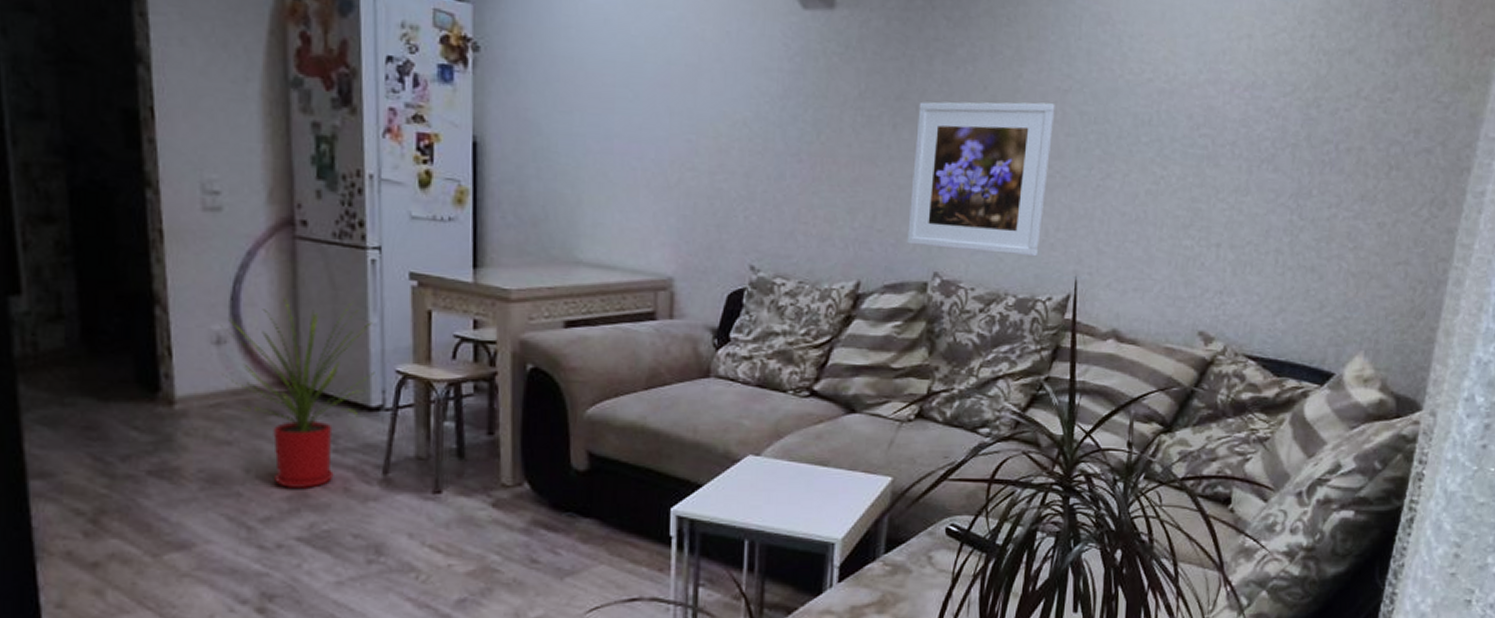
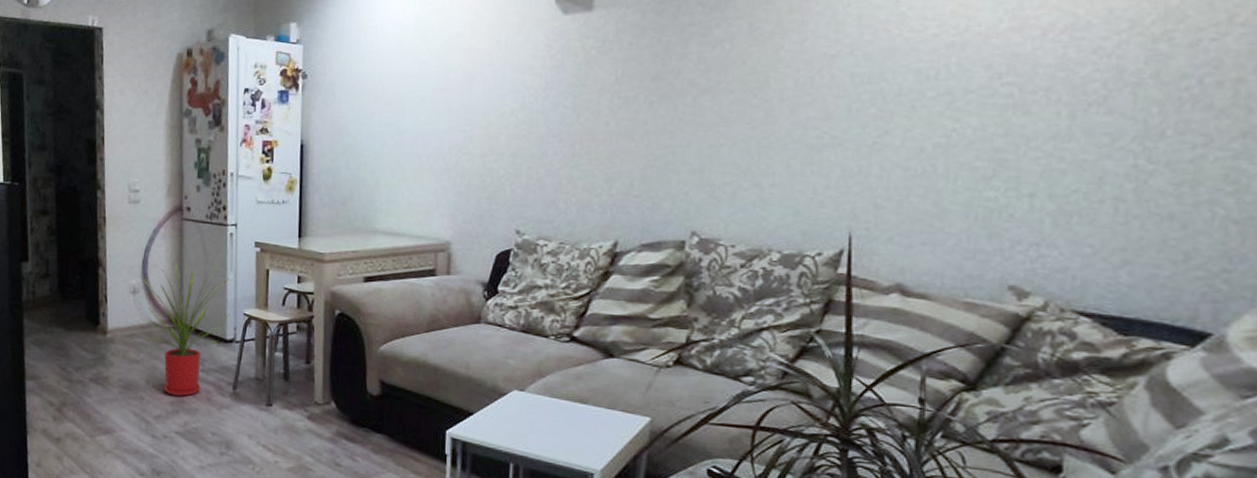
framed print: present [907,101,1055,257] -> none [664,69,822,214]

